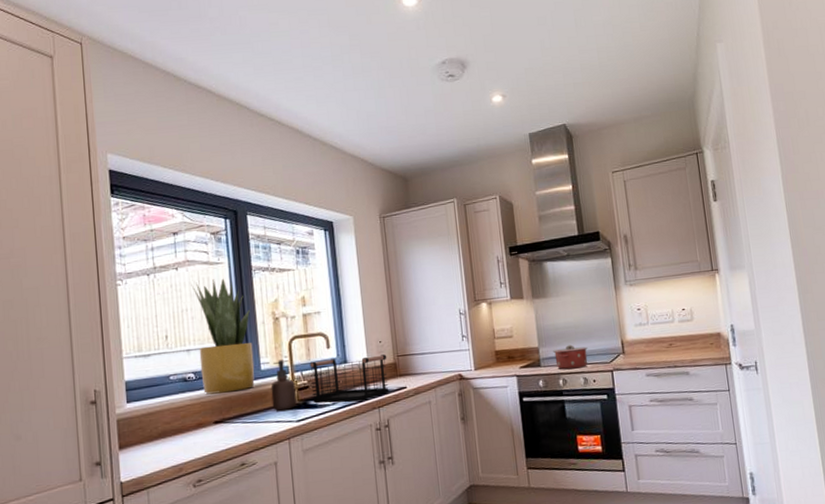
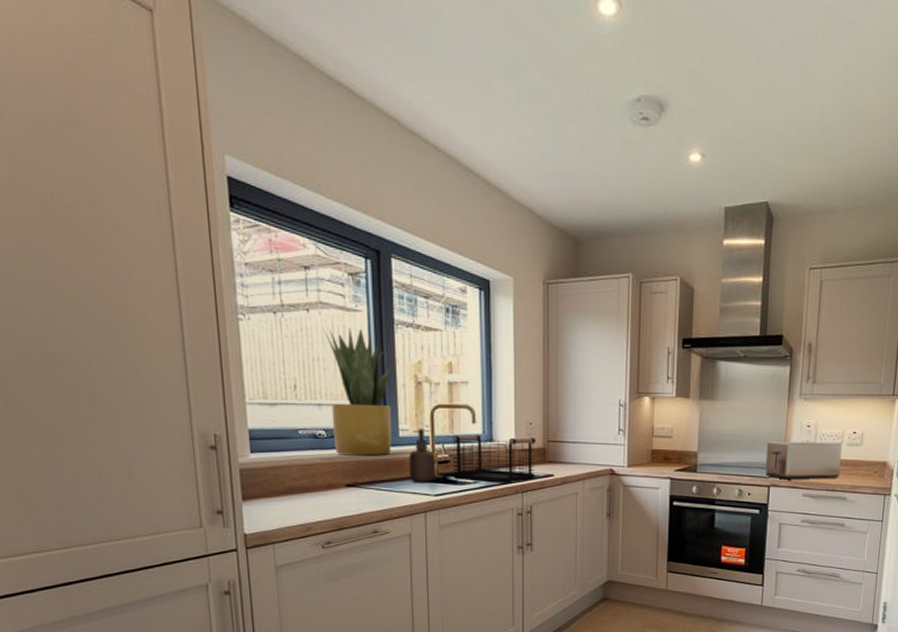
casserole: present [553,344,588,370] -> none [712,453,748,479]
toaster: none [602,321,678,363] -> present [765,441,843,480]

